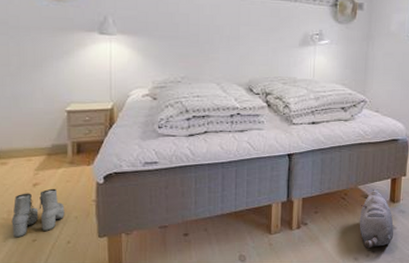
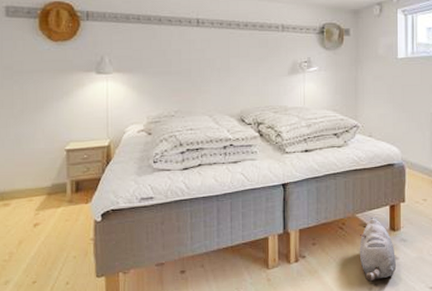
boots: present [11,188,65,238] -> none [13,228,64,280]

